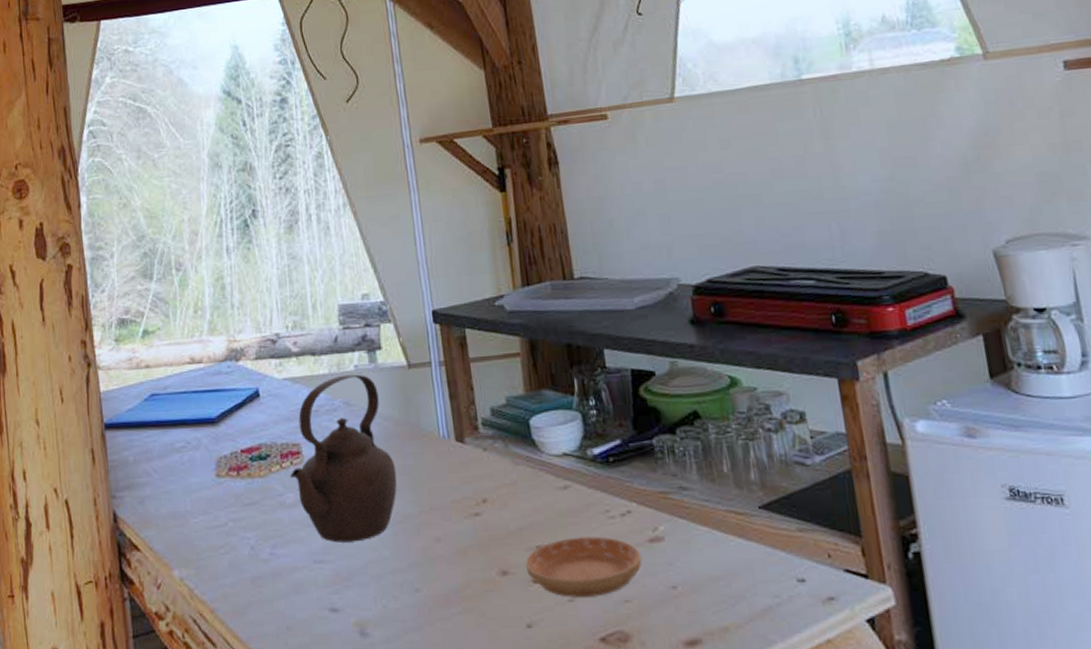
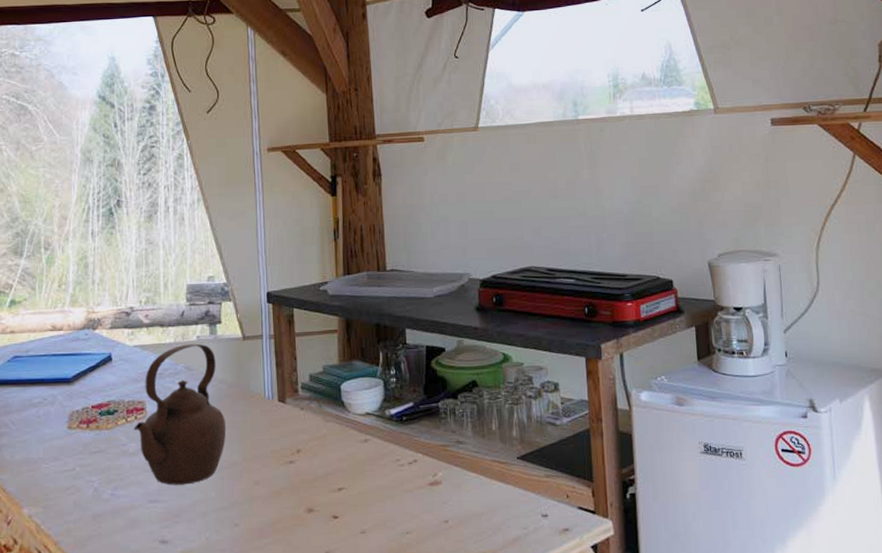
saucer: present [525,536,642,597] -> none [328,480,423,530]

